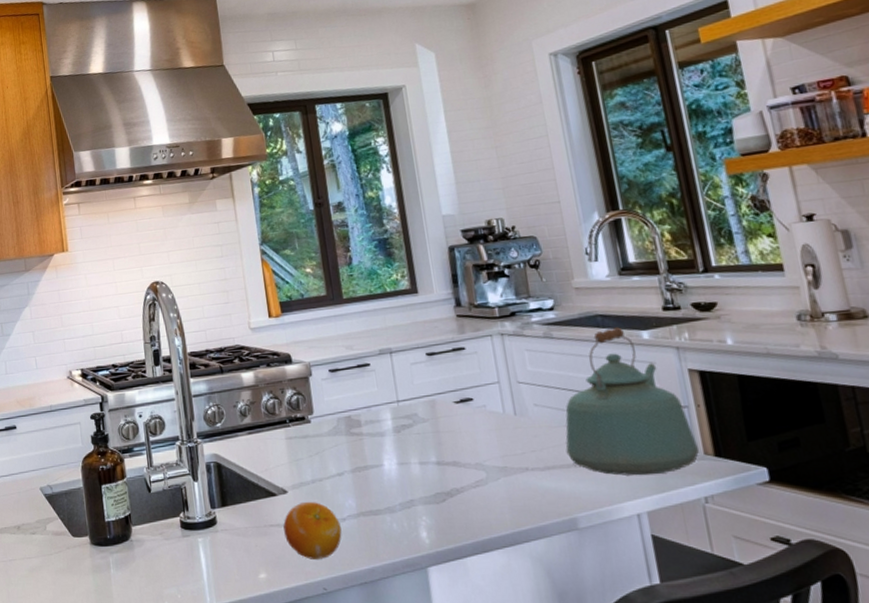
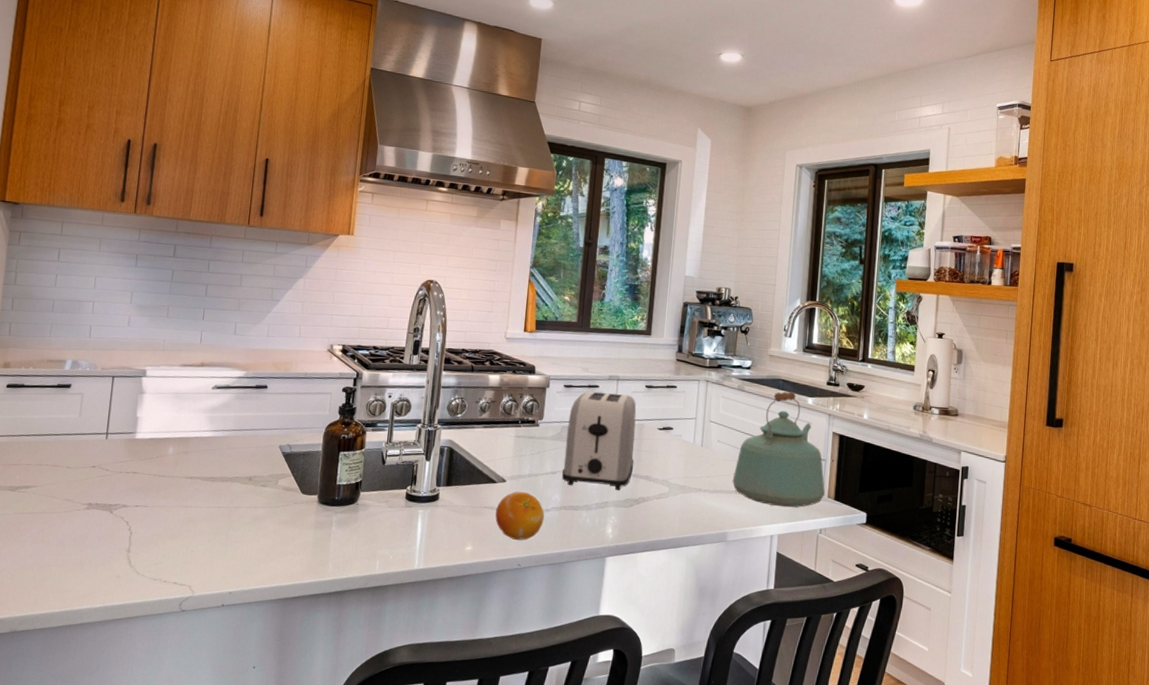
toaster: none [342,368,436,487] -> present [562,390,637,490]

